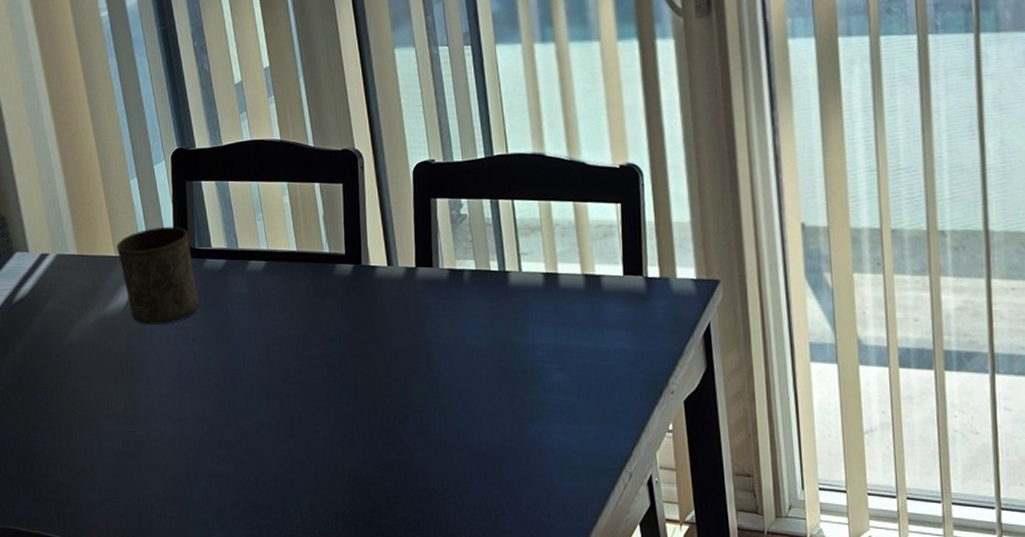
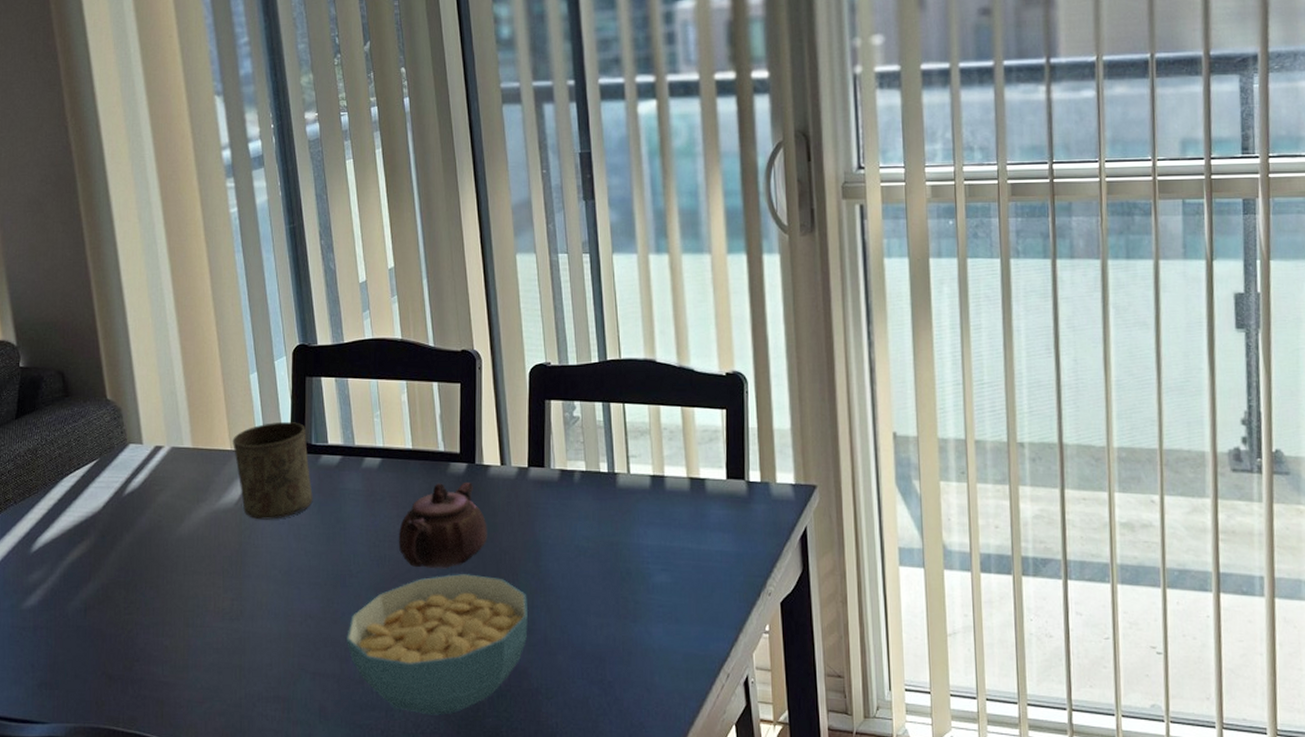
cereal bowl: none [240,376,422,516] -> present [347,574,529,715]
teapot: none [286,284,377,371] -> present [398,483,487,569]

